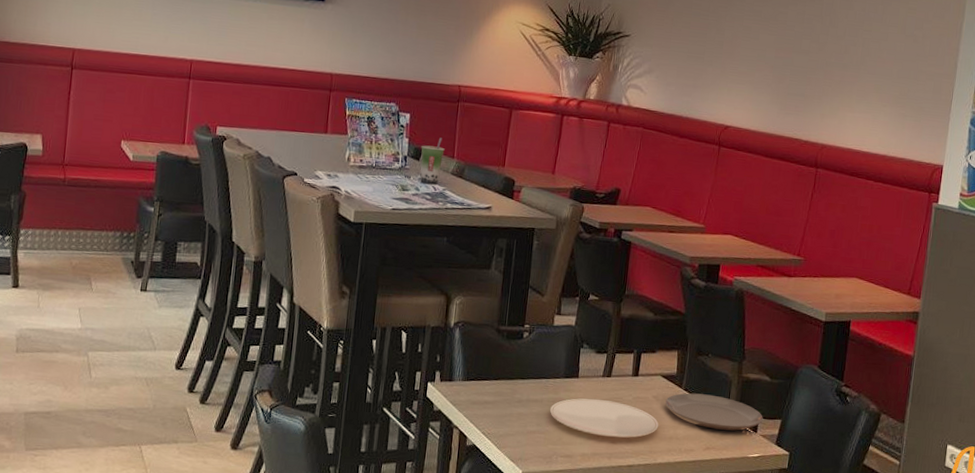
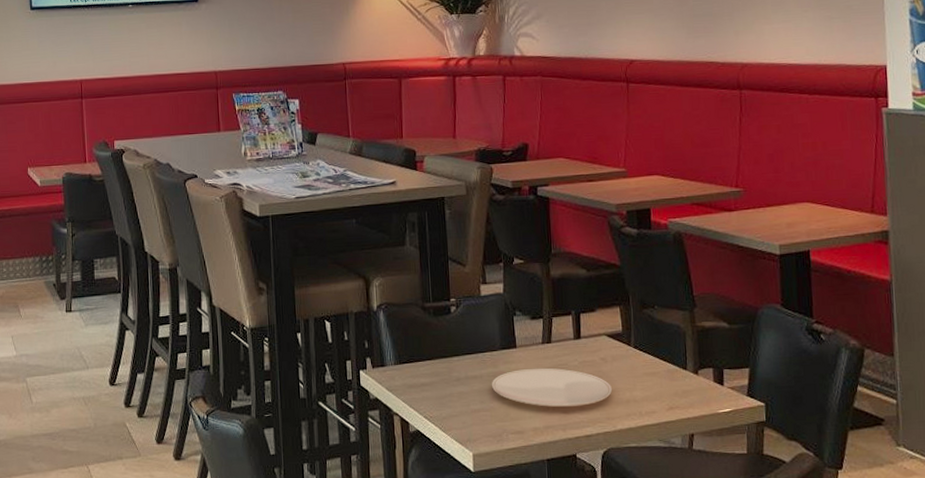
beverage cup: present [419,137,445,185] -> none [315,118,339,168]
plate: present [665,393,763,431] -> none [615,349,728,387]

